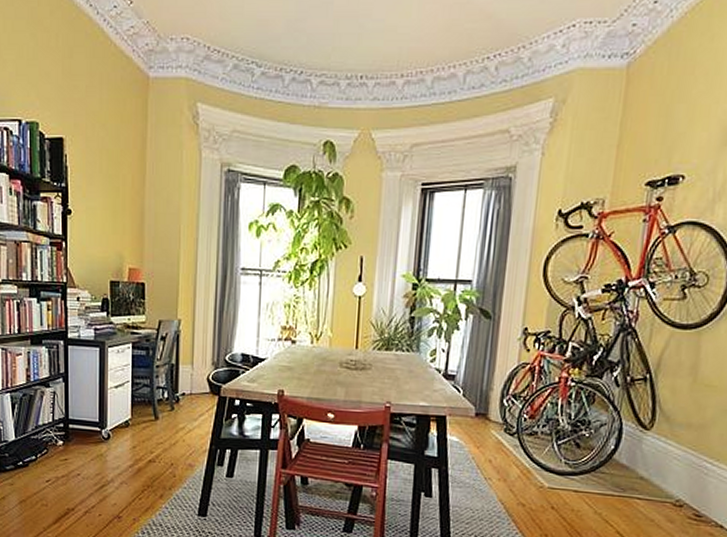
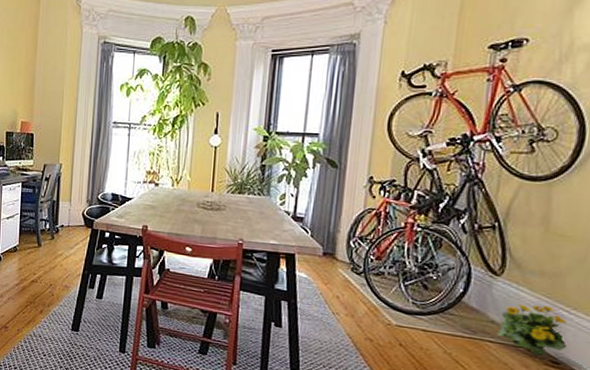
flowering plant: none [644,458,712,511] -> present [496,304,570,357]

